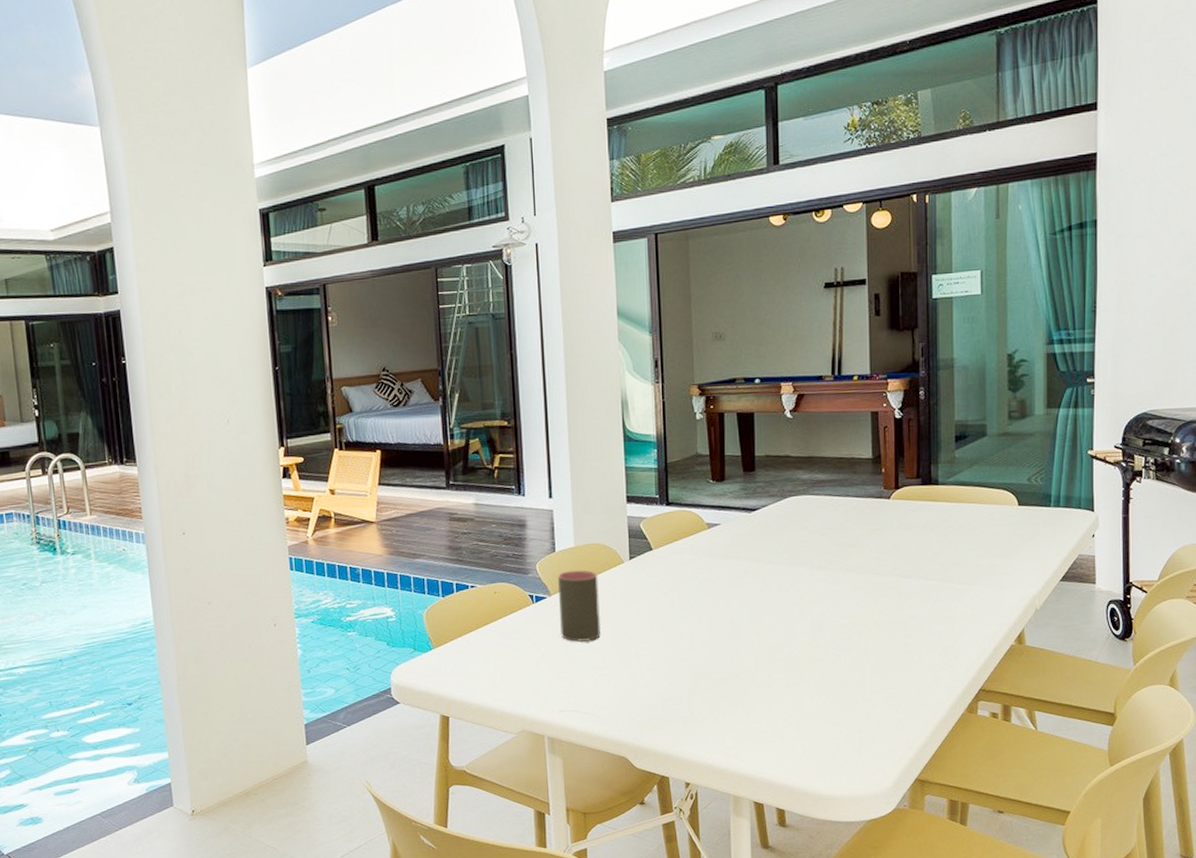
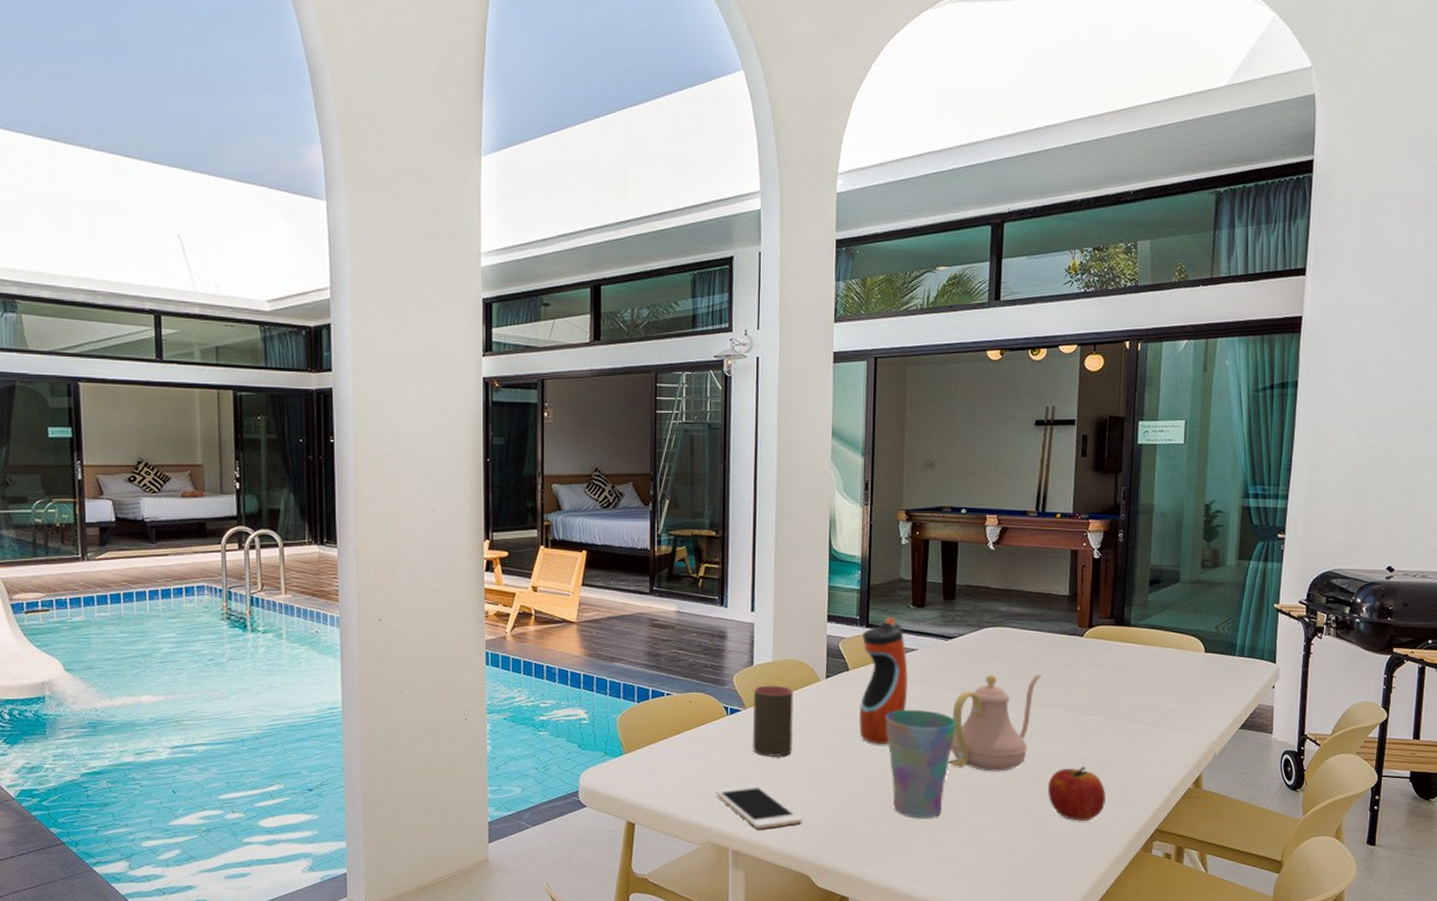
cell phone: none [526,671,616,715] -> present [715,785,802,830]
water bottle: none [663,493,713,622] -> present [859,617,908,744]
cup: none [693,584,766,694] -> present [885,709,956,818]
teapot: none [761,540,850,642] -> present [951,674,1041,772]
fruit: none [865,630,925,686] -> present [1048,766,1106,821]

